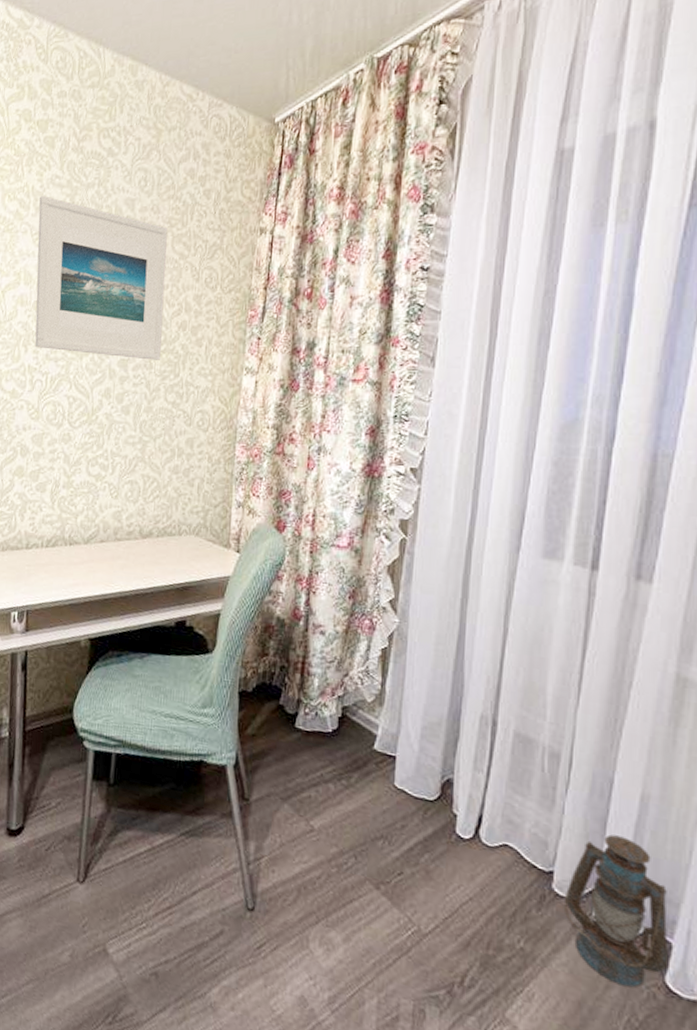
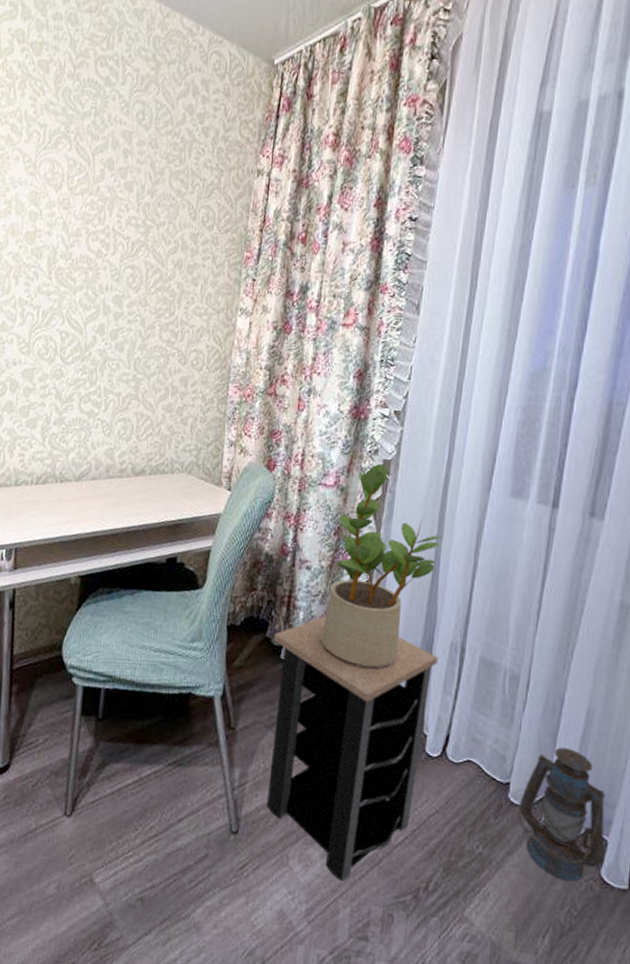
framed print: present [35,195,168,360] -> none [26,121,165,298]
side table: none [284,683,467,970] -> present [267,615,438,882]
potted plant: none [337,524,466,740] -> present [321,464,441,668]

